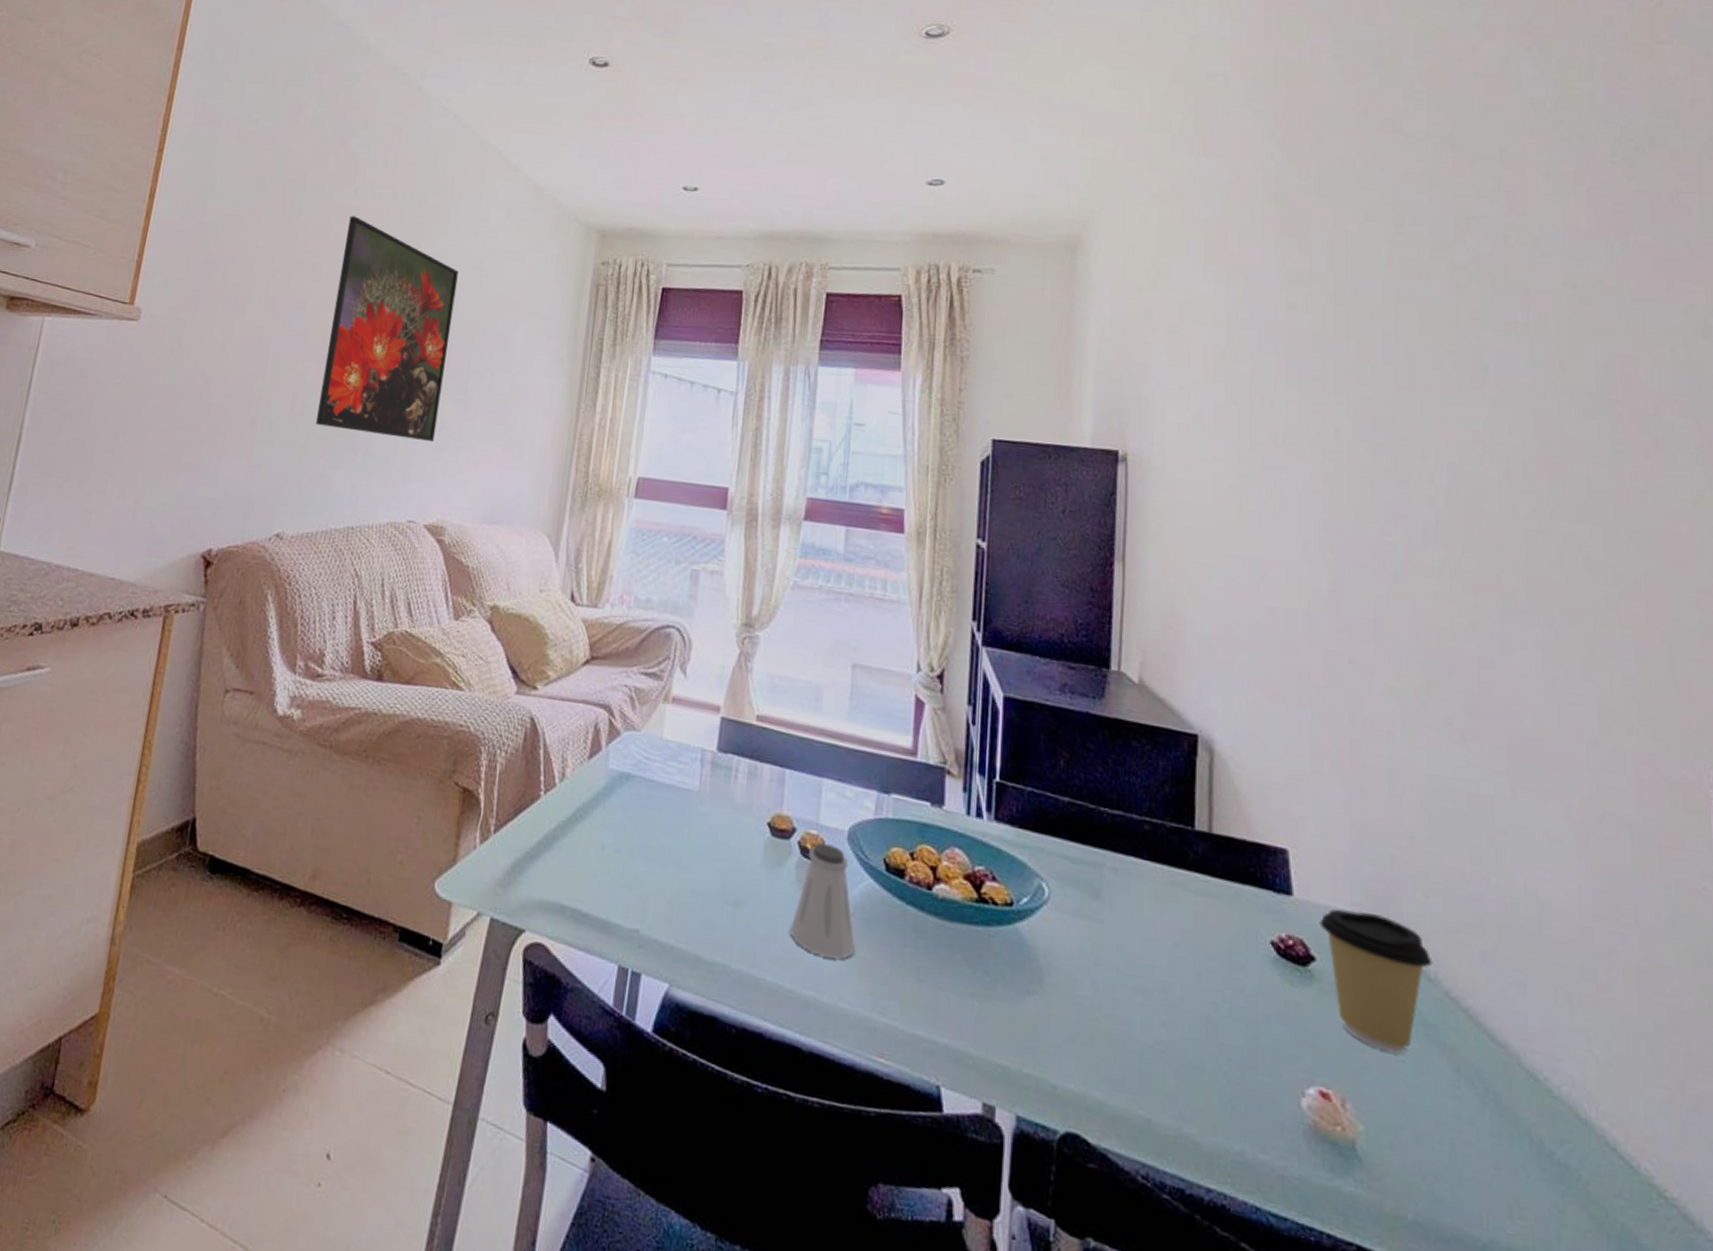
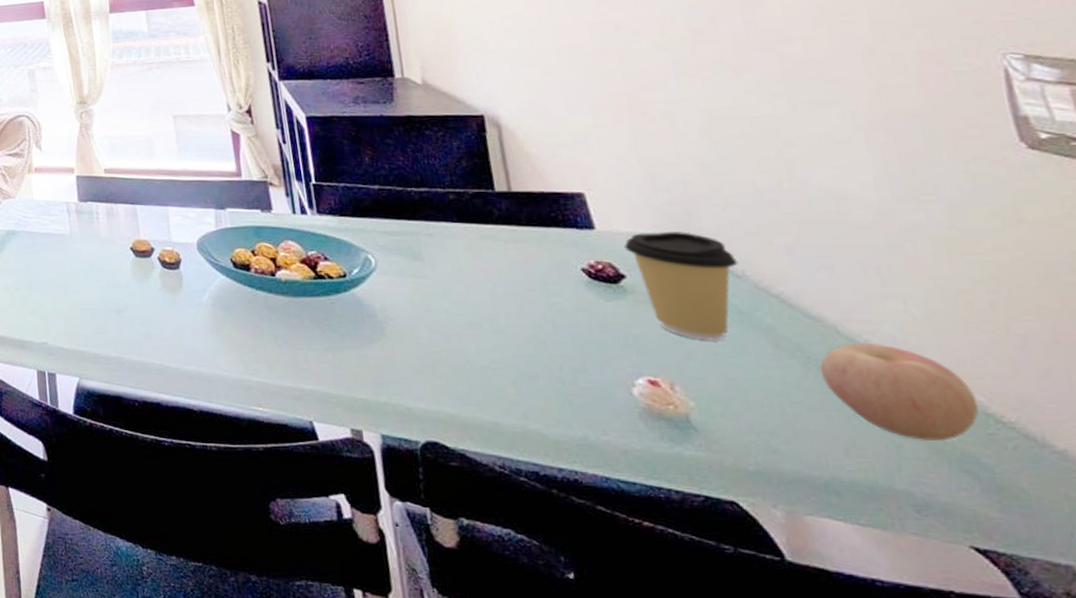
saltshaker: present [790,843,855,960] -> none [165,255,221,339]
apple: none [1496,1078,1645,1211] -> present [819,342,979,441]

